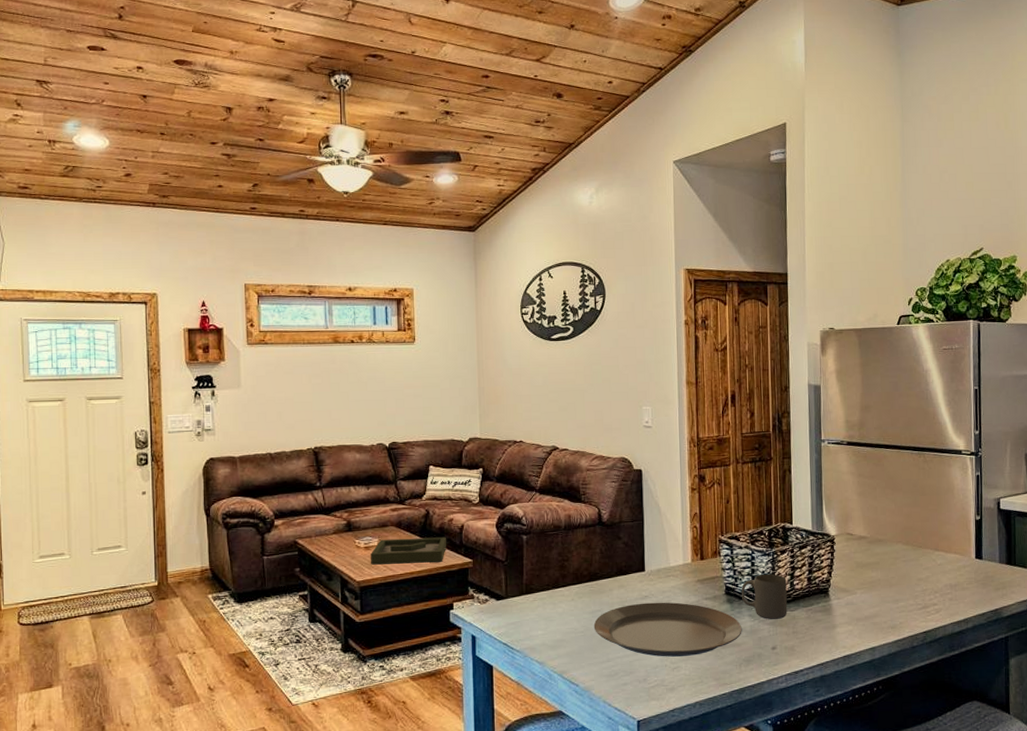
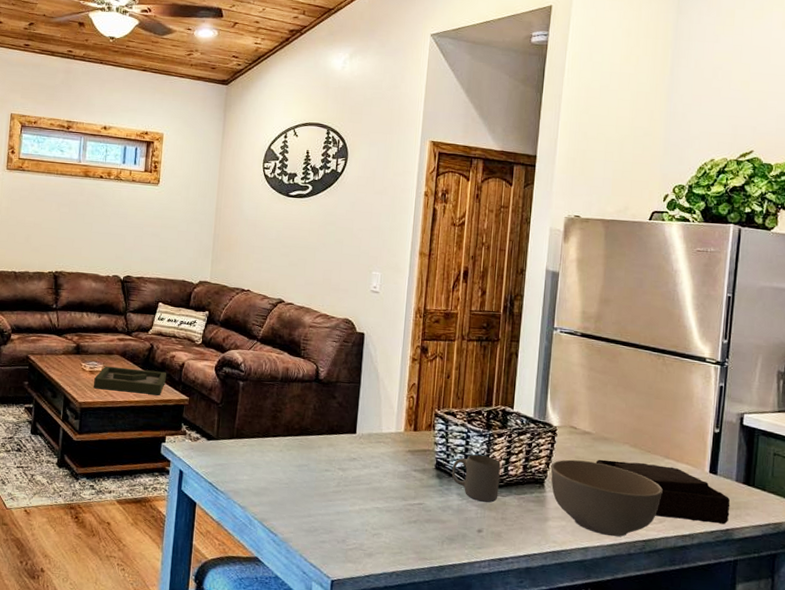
plate: present [593,602,742,657] -> none [298,464,449,525]
bowl: none [833,564,936,634] -> present [550,459,663,537]
napkin holder: none [873,558,997,607] -> present [595,459,731,525]

